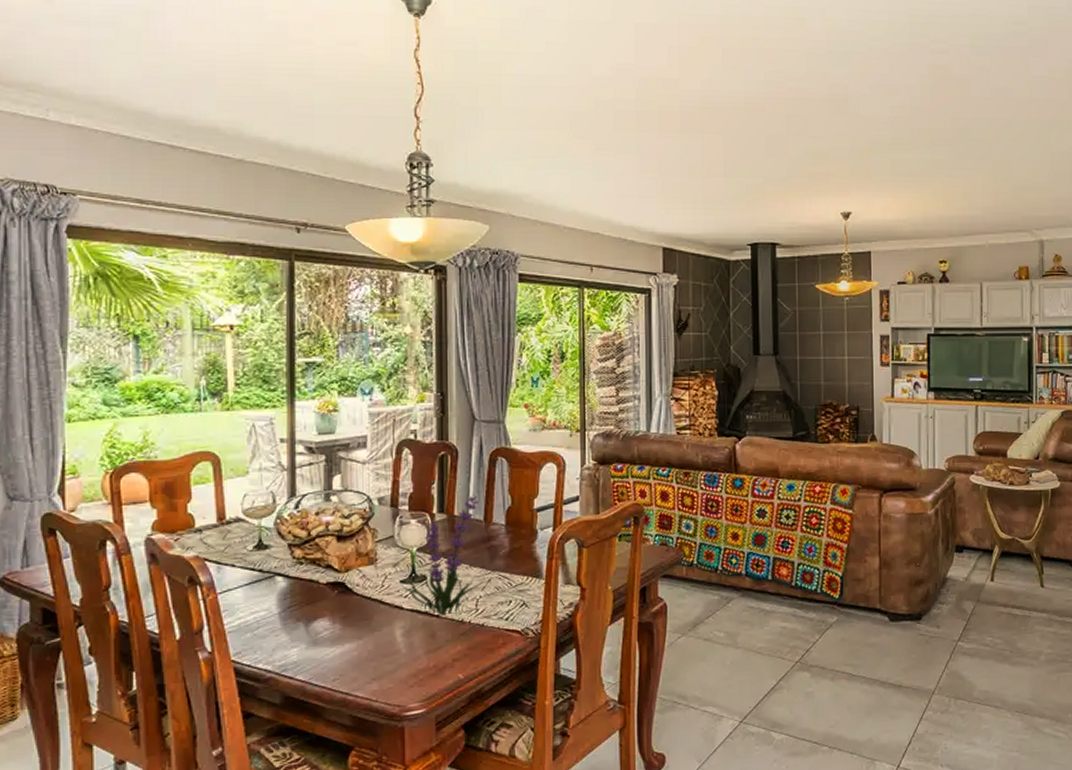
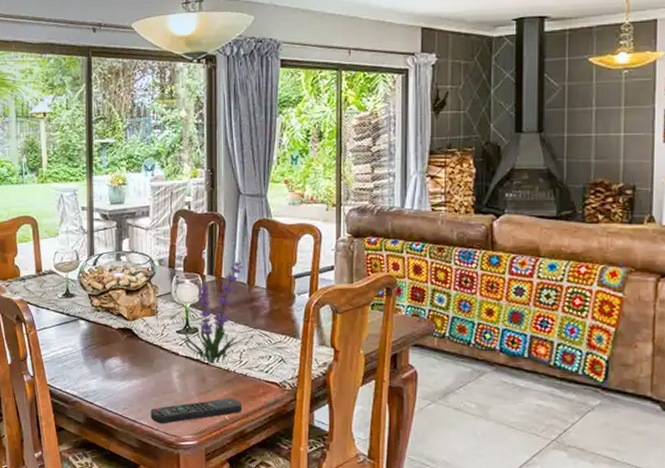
remote control: none [368,653,478,694] -> present [150,398,241,424]

